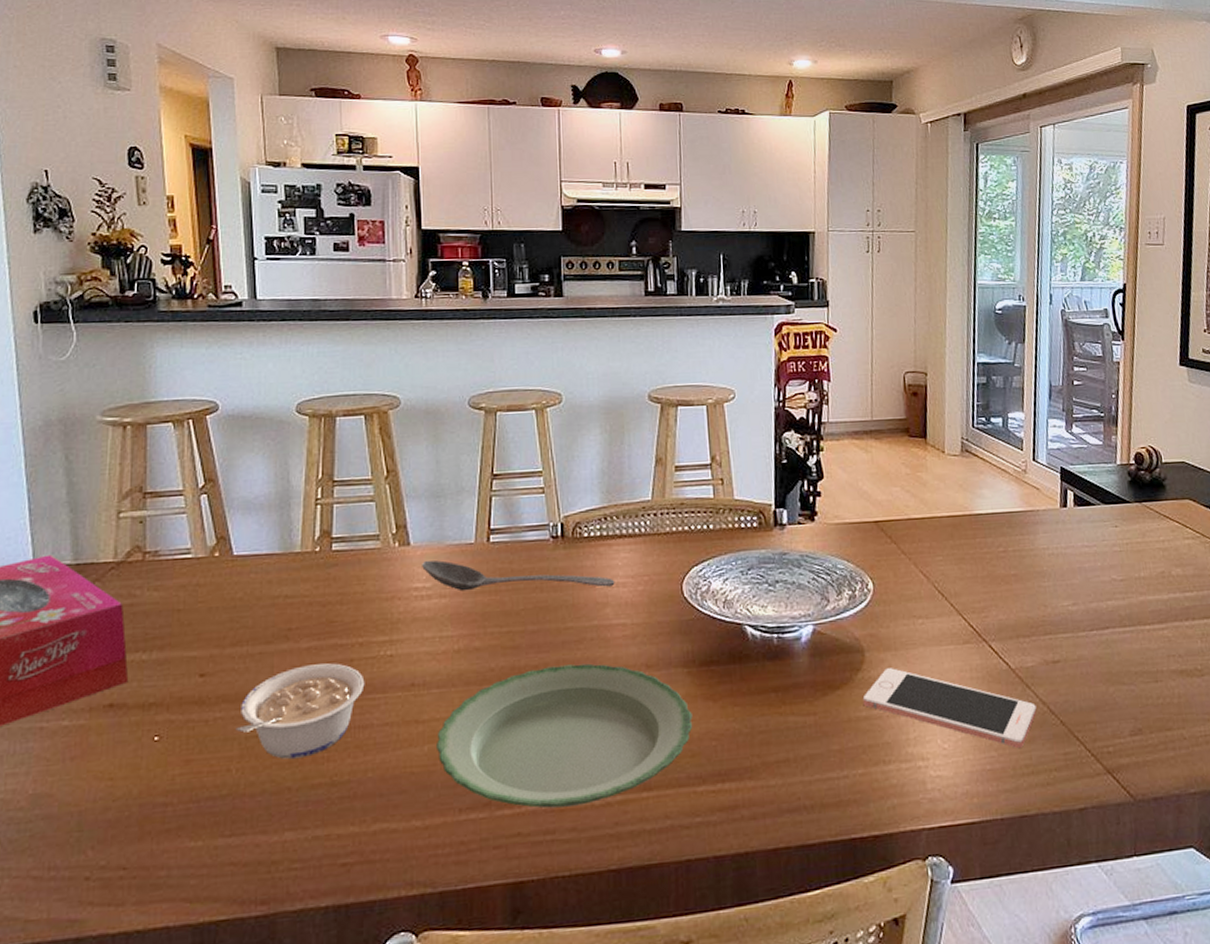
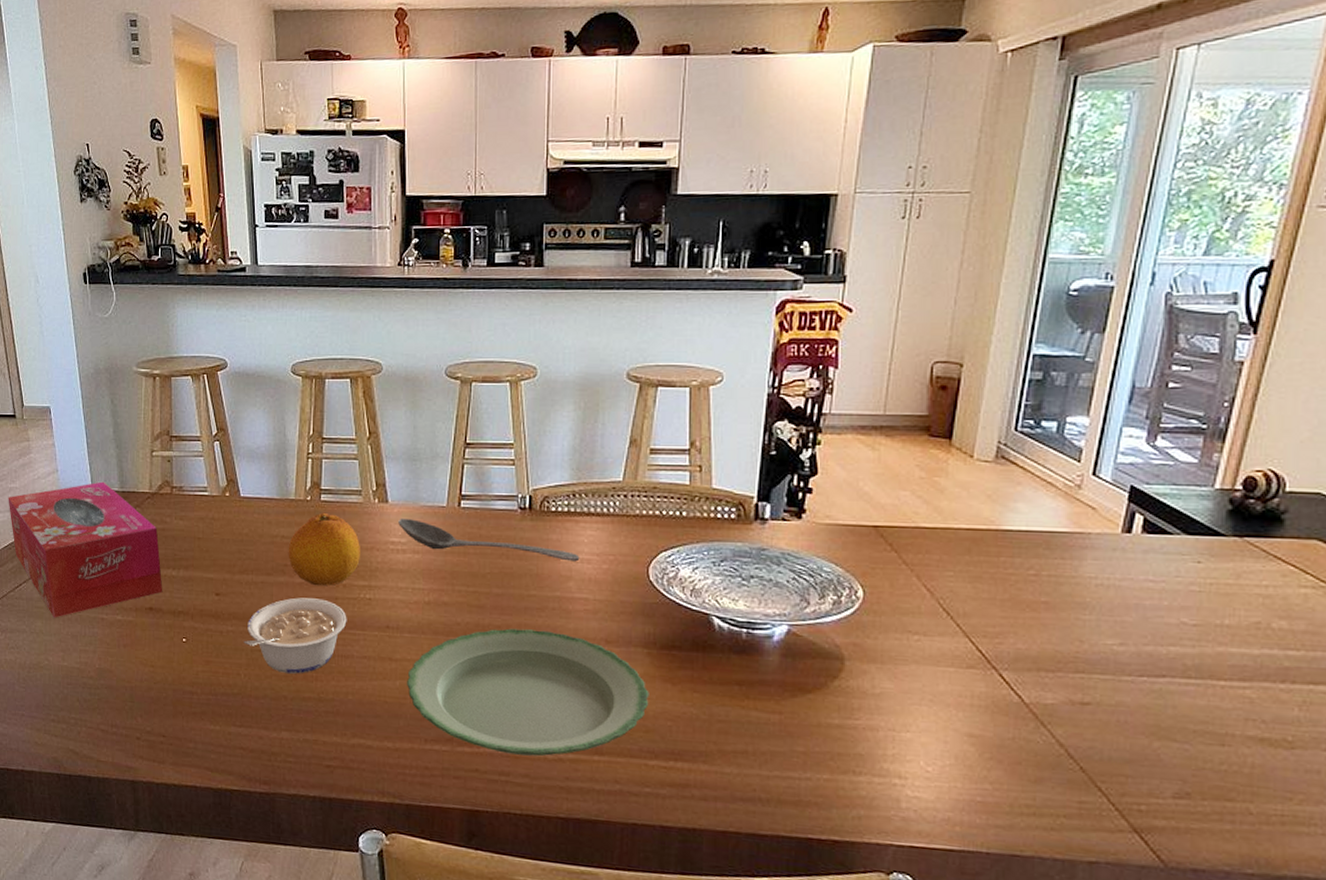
fruit: none [292,563,380,649] -> present [288,512,361,586]
cell phone: present [862,668,1037,749] -> none [836,680,1051,787]

